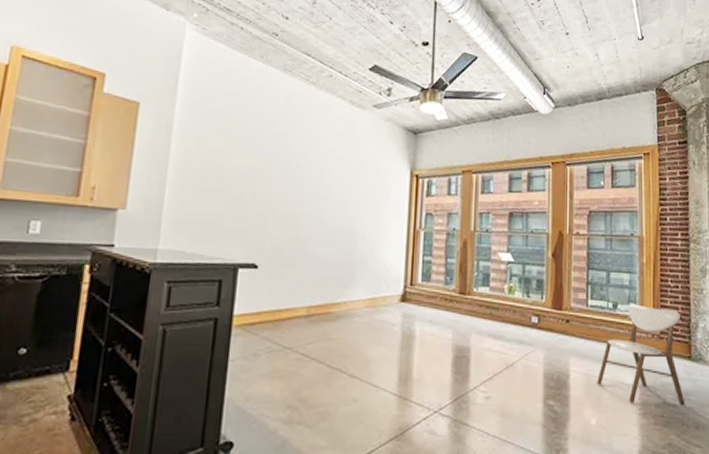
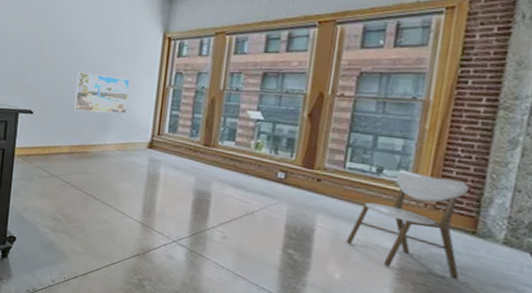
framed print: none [312,214,377,263] -> present [74,72,130,114]

